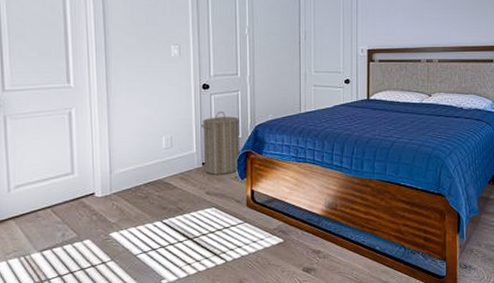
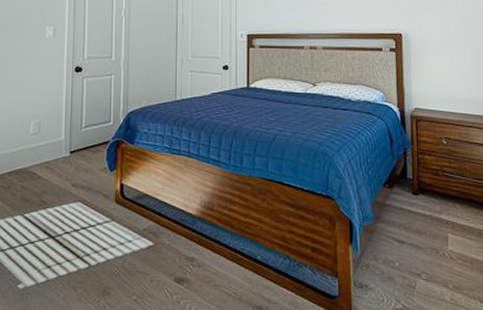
laundry hamper: present [201,112,240,175] -> none [71,96,111,165]

